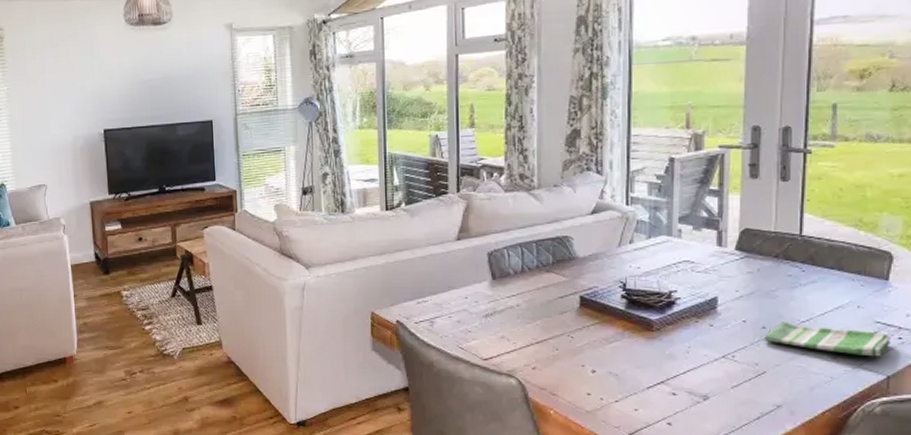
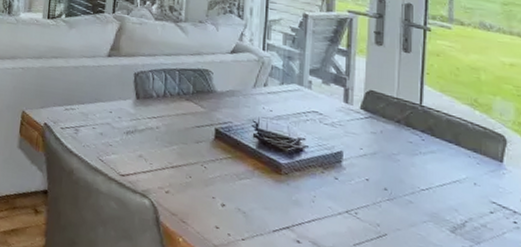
dish towel: present [764,321,891,357] -> none [386,186,506,238]

